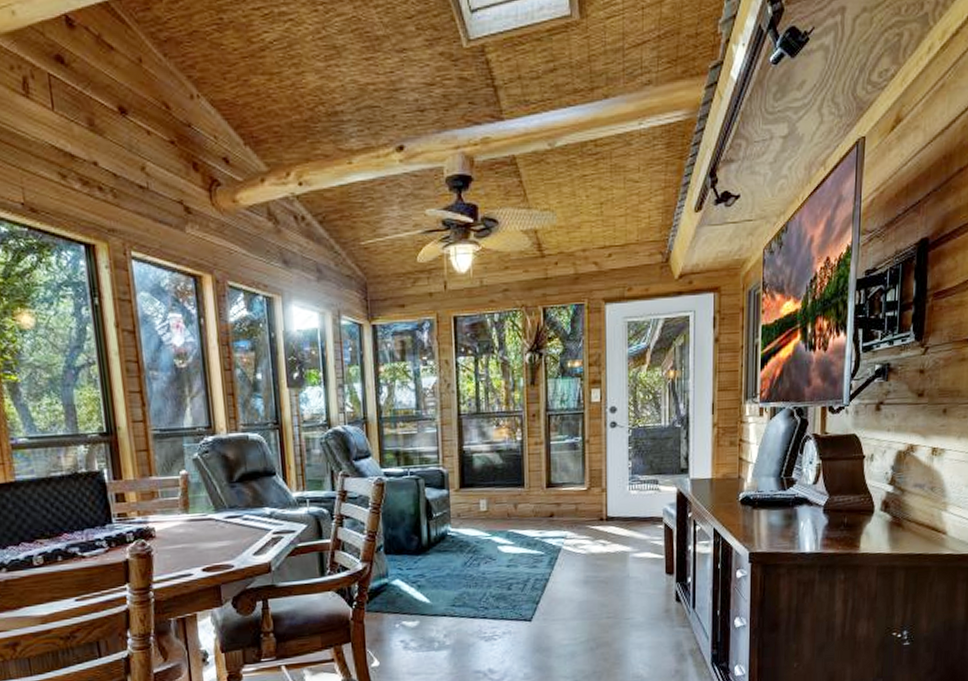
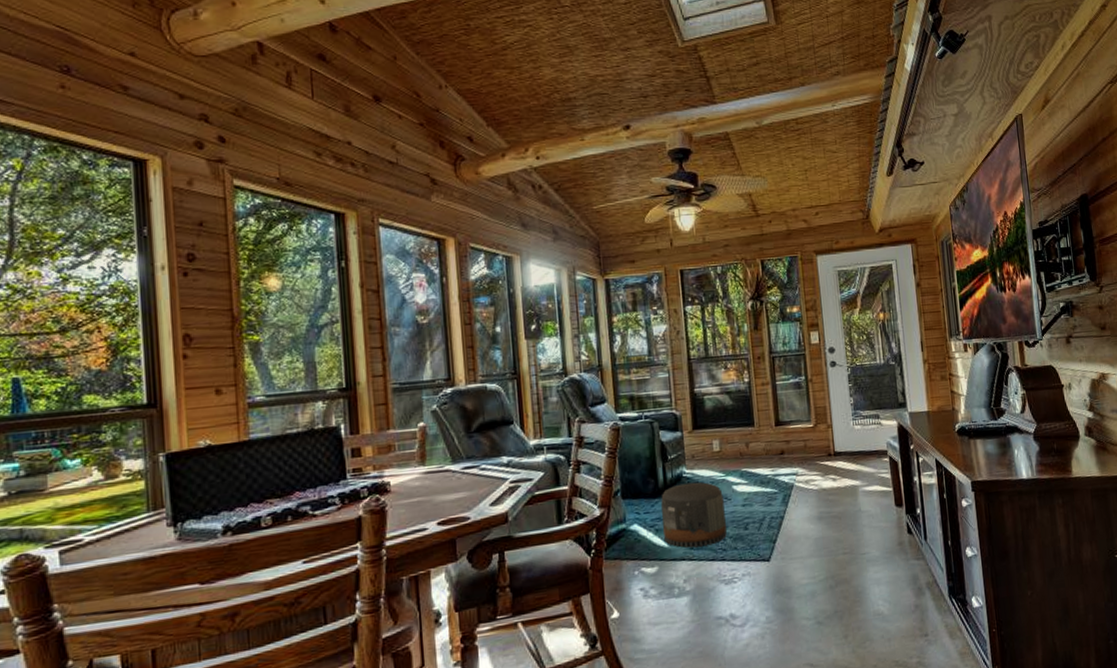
pouf: none [424,541,489,605] -> present [661,482,727,548]

